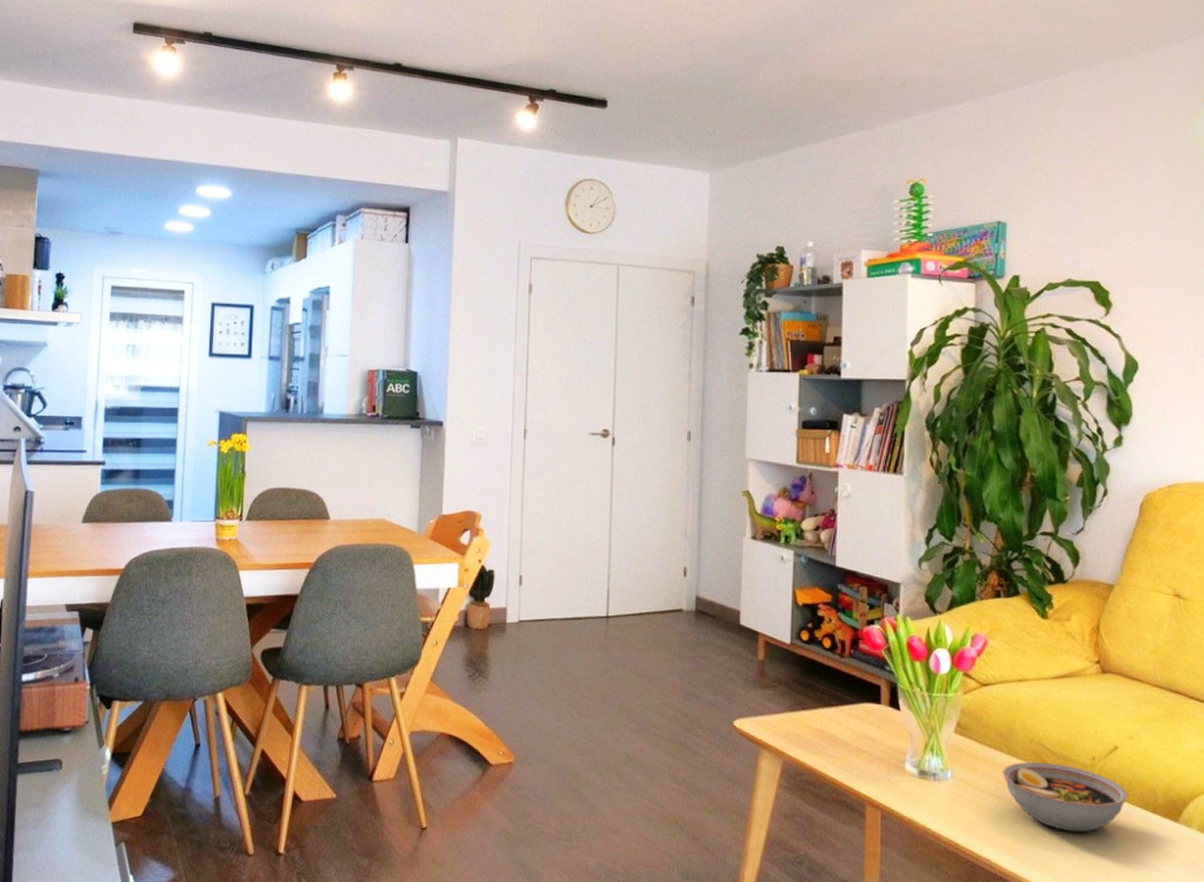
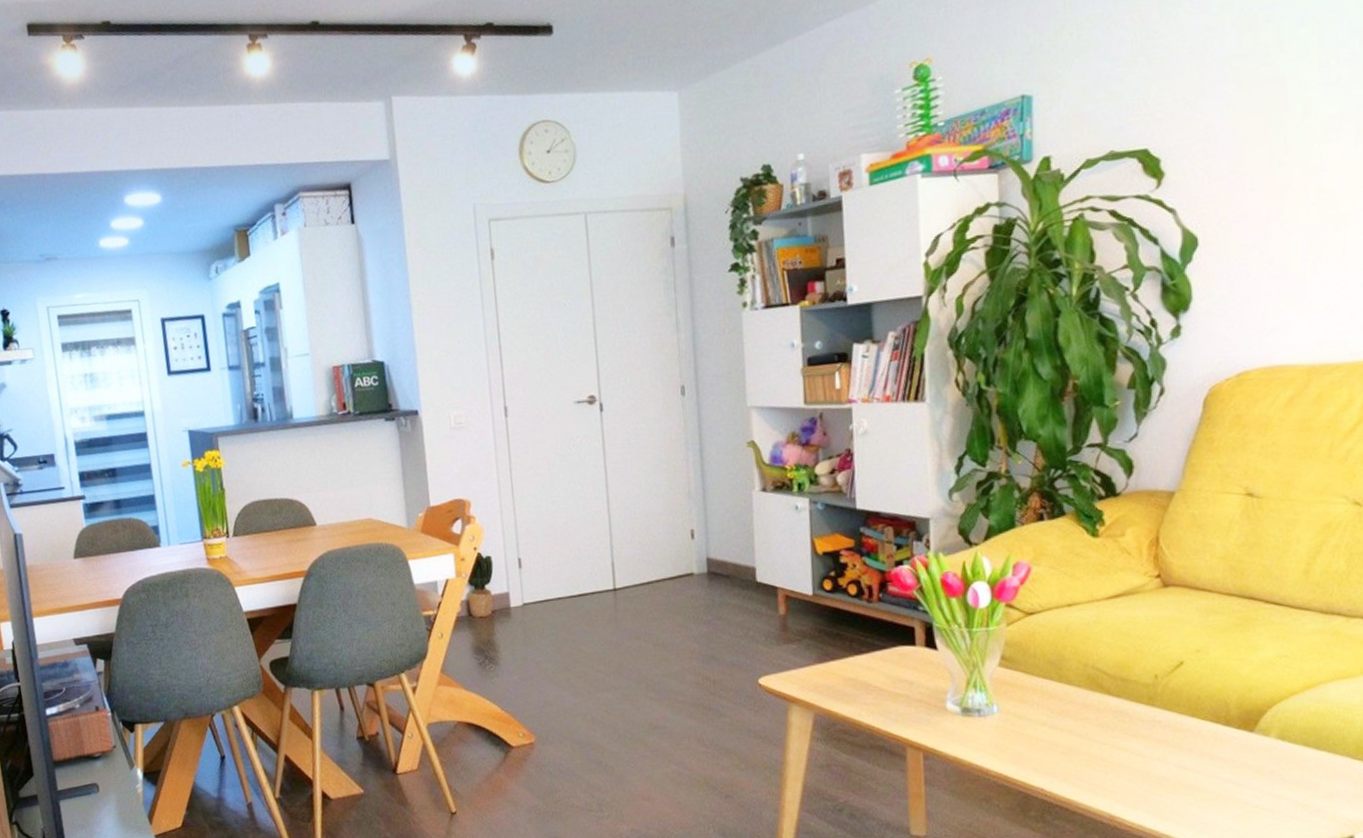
bowl: present [1002,761,1129,833] -> none [1053,685,1197,753]

